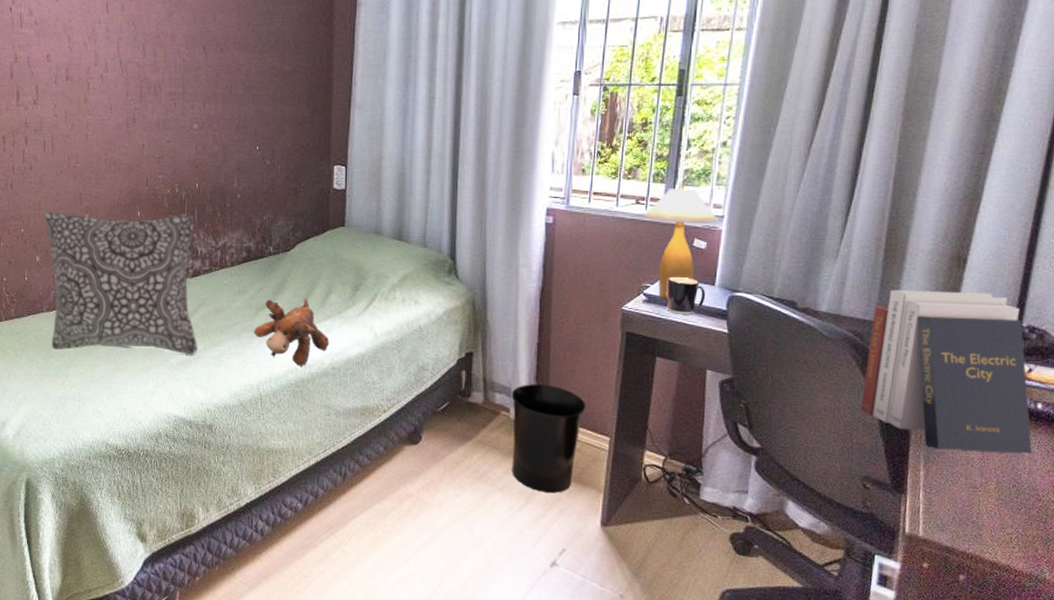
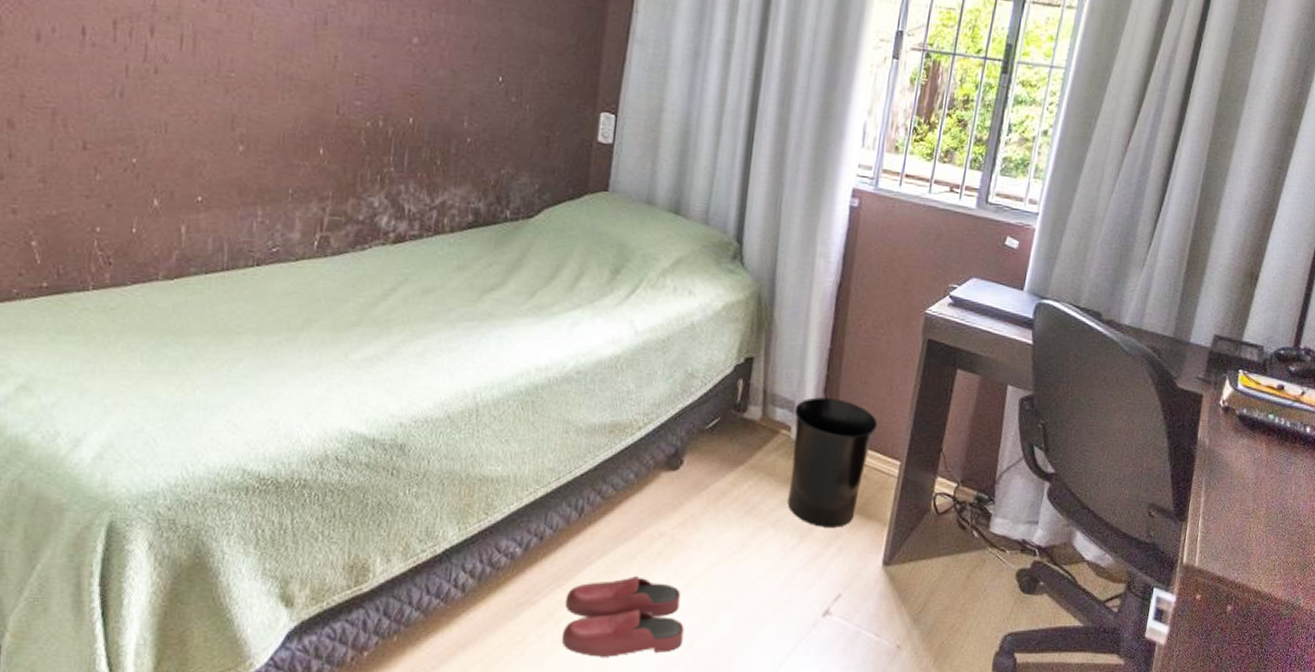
pillow: present [44,211,197,354] -> none [166,136,403,348]
stuffed animal: present [253,297,330,366] -> none [473,278,576,369]
slippers: none [338,527,434,591] -> present [561,575,684,657]
table lamp: present [642,179,720,300] -> none [955,168,1035,304]
mug: present [666,276,706,315] -> none [972,277,1014,322]
books: present [861,289,1033,454] -> none [1152,304,1301,479]

